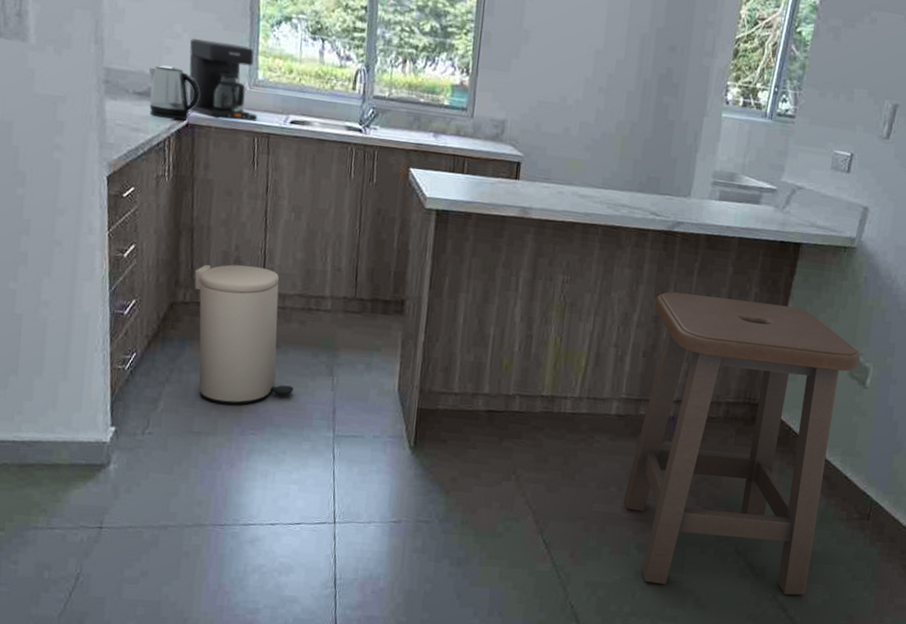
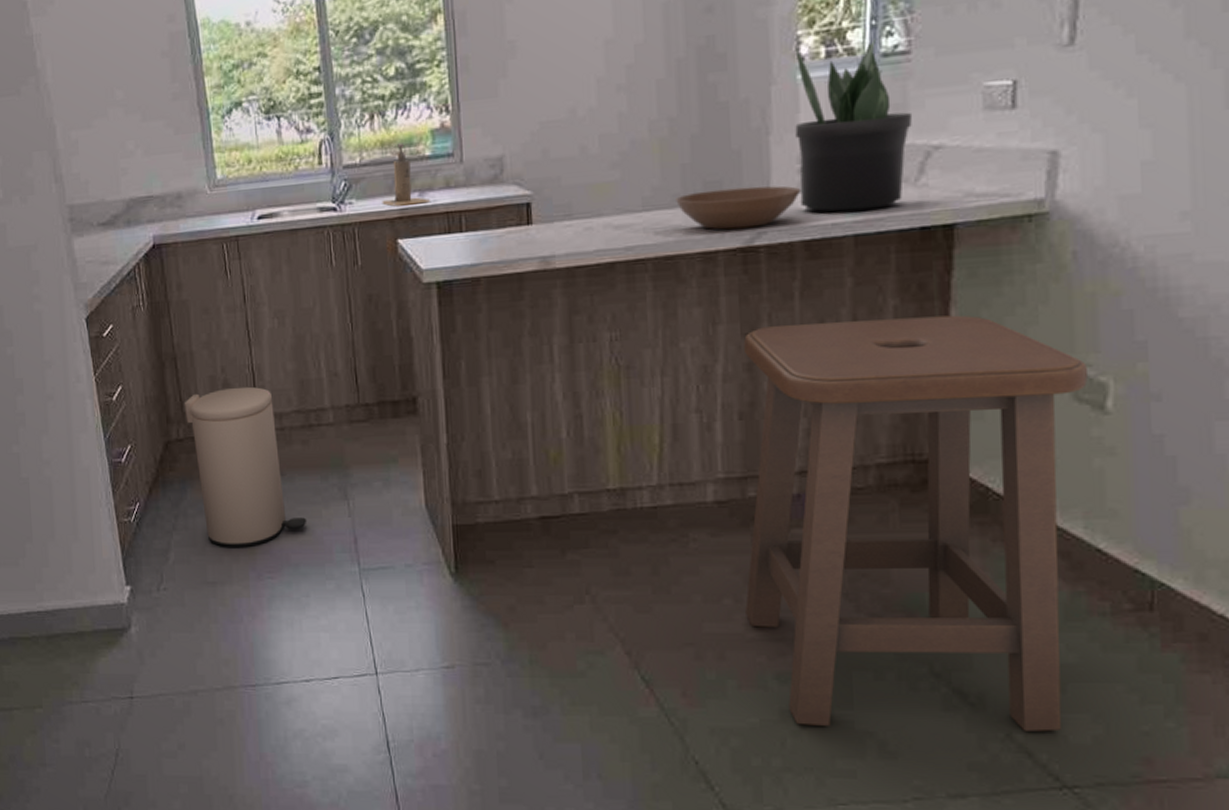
kettle: present [148,65,200,121] -> none [108,187,161,246]
coffee maker: present [189,38,257,122] -> none [143,146,223,233]
soap dispenser: none [401,88,443,144] -> present [382,142,431,207]
bowl: none [626,182,711,218] -> present [676,185,802,230]
planter: none [709,91,788,223] -> present [795,39,912,213]

